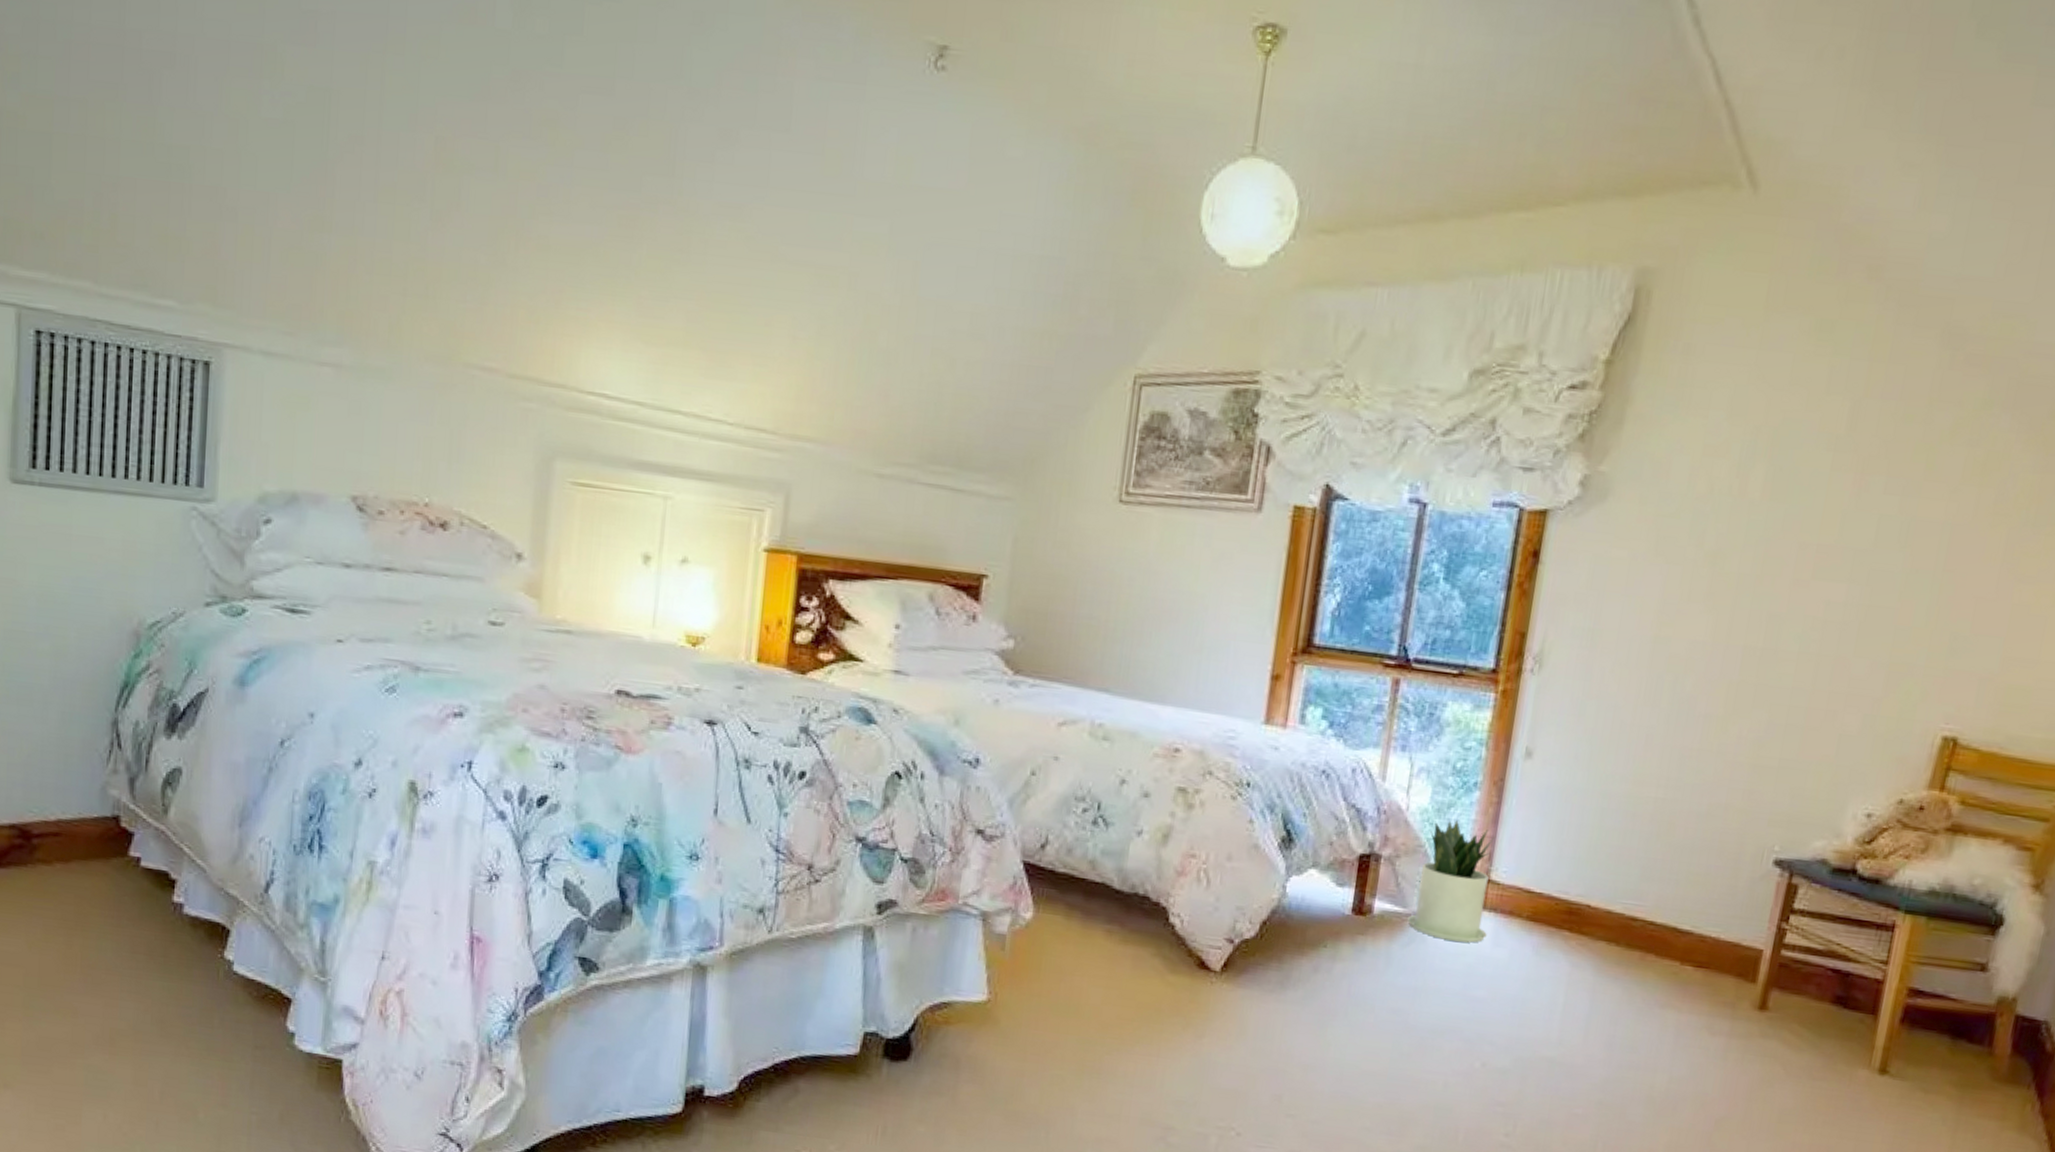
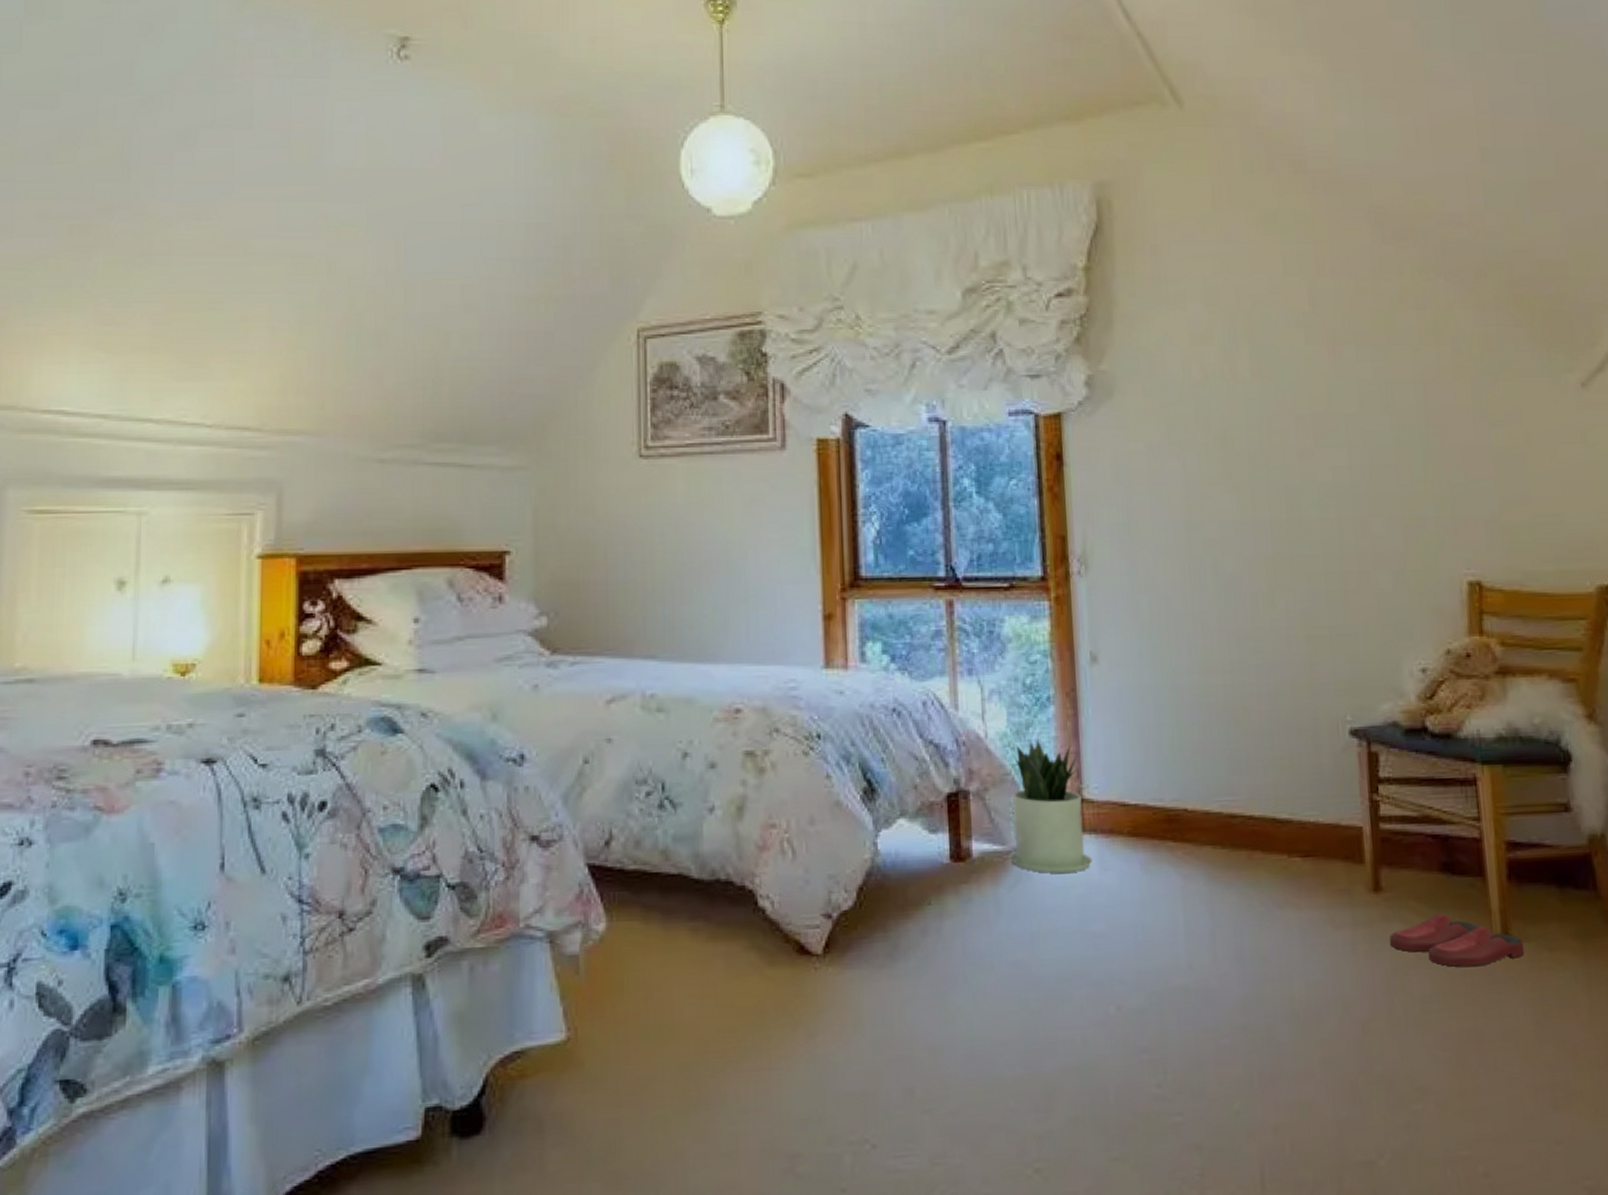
slippers: none [1762,1039,1900,1093] -> present [1389,913,1525,967]

